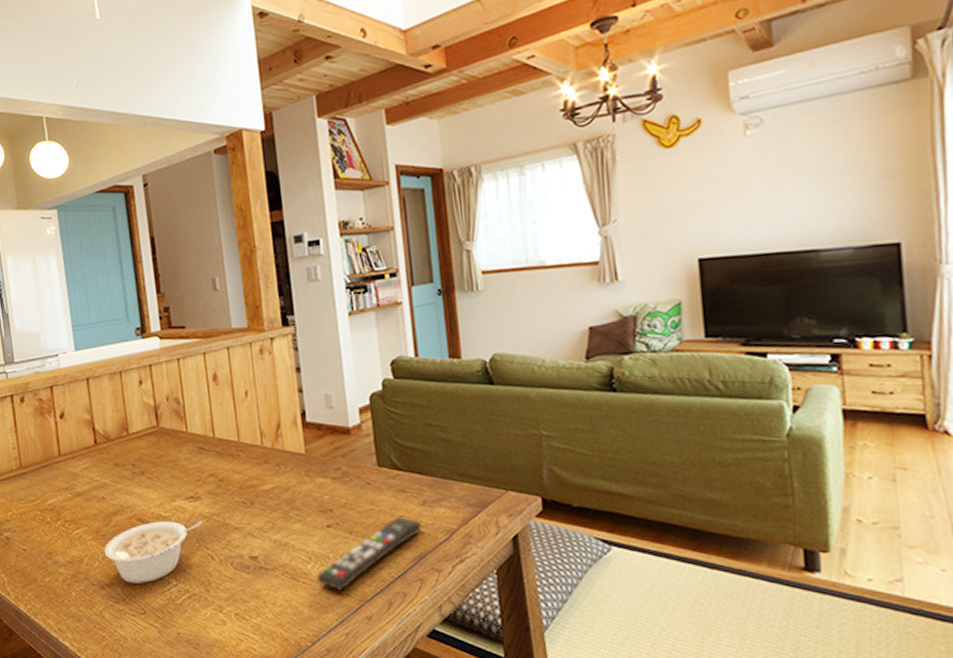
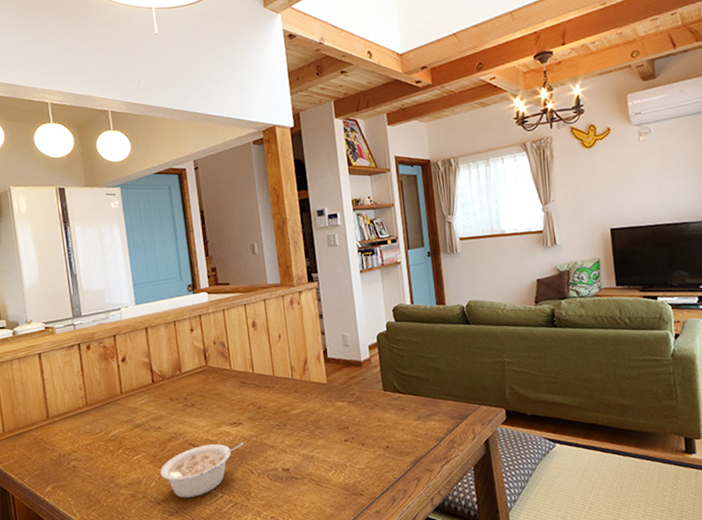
remote control: present [316,516,422,591] -> none [336,429,418,492]

